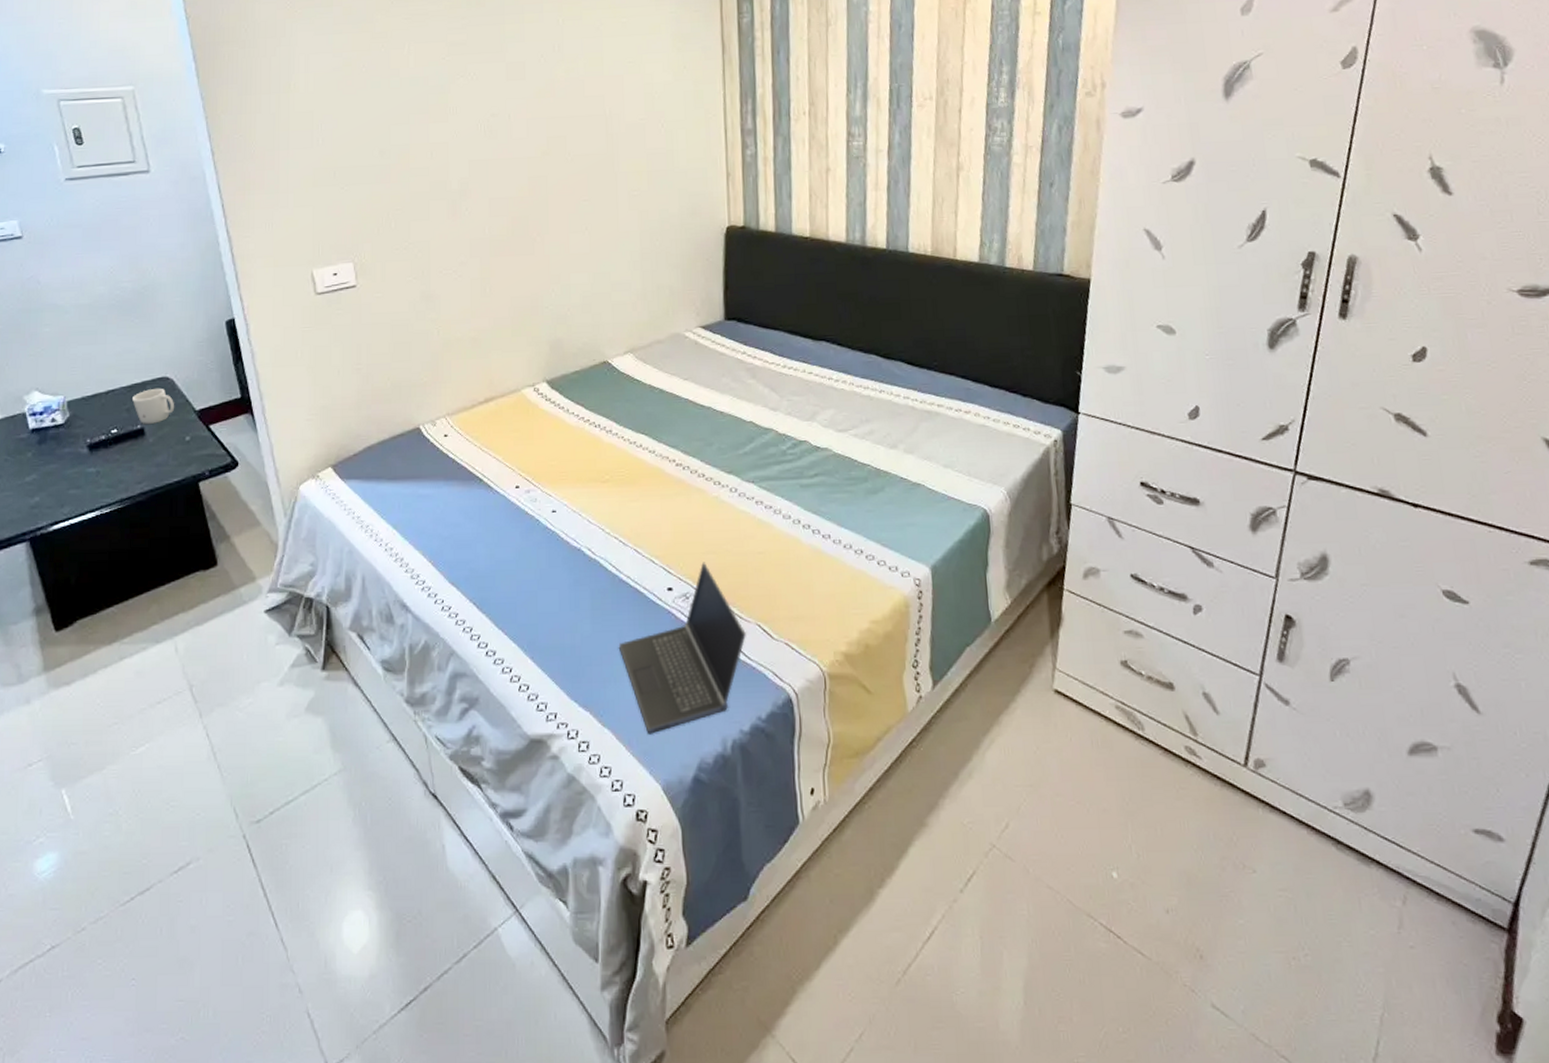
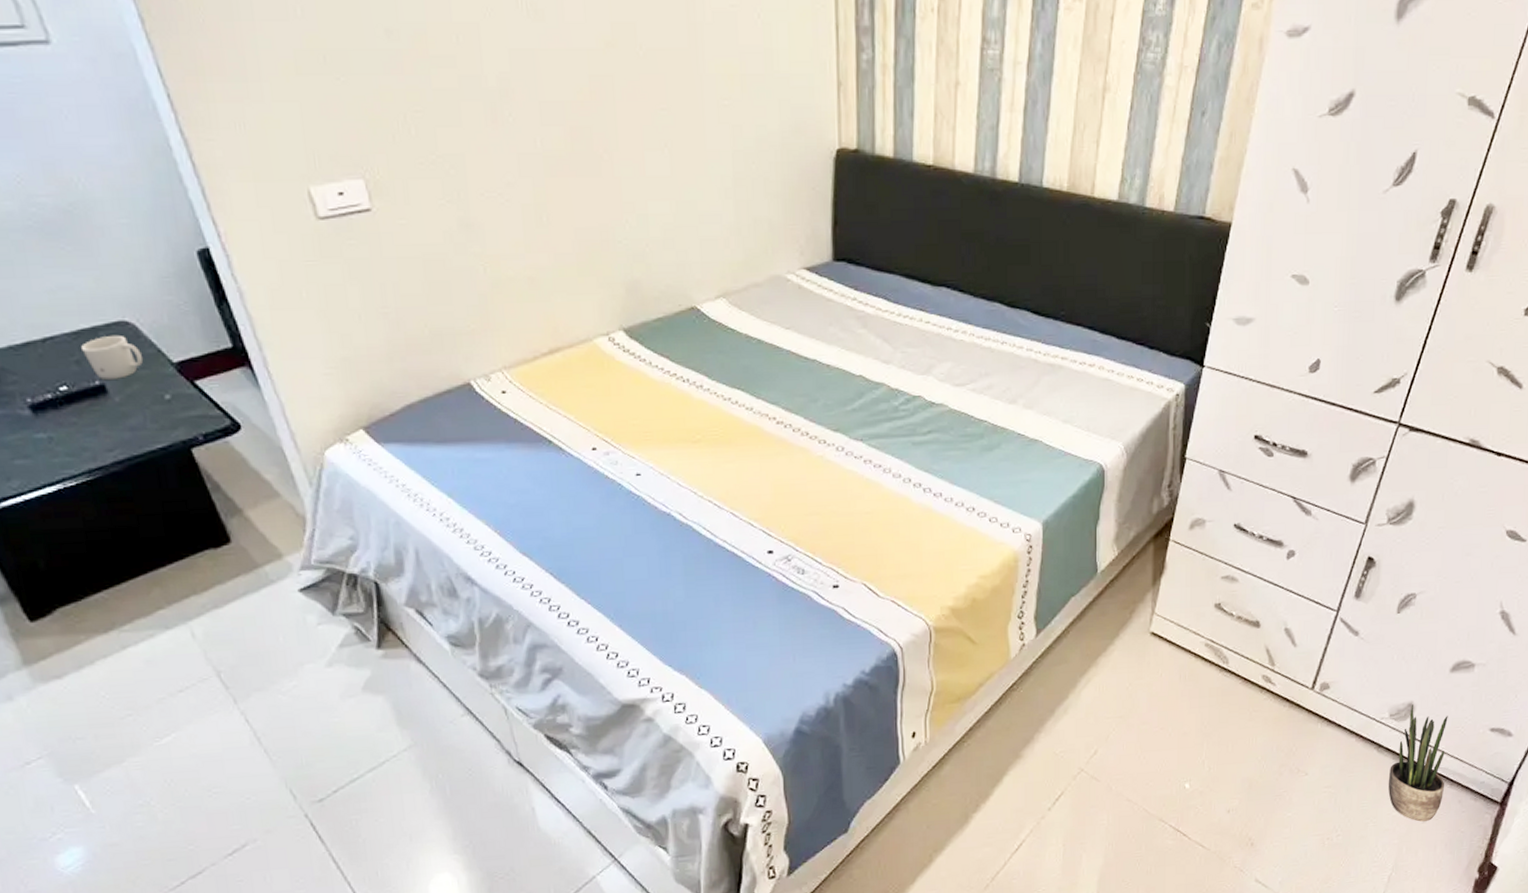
laptop computer: present [619,562,746,735] -> none [716,523,851,693]
potted plant: none [1356,792,1431,946] -> present [1388,704,1448,822]

